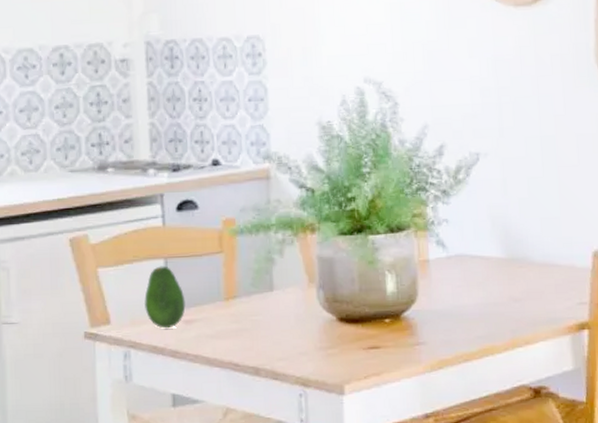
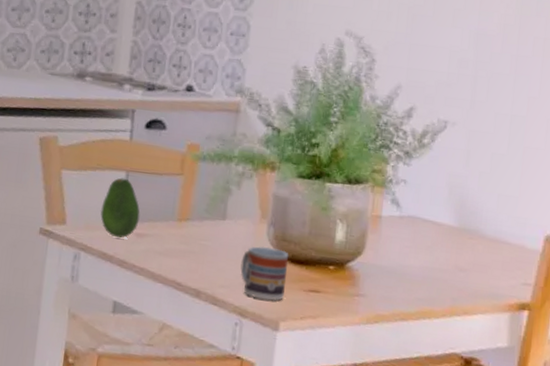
cup: none [296,311,344,366] -> present [240,246,289,301]

